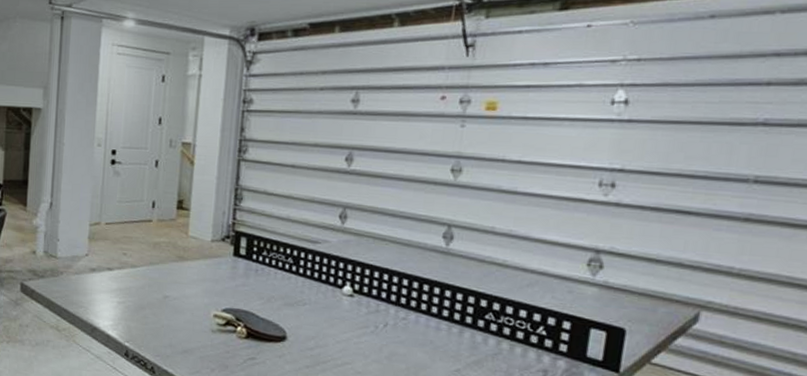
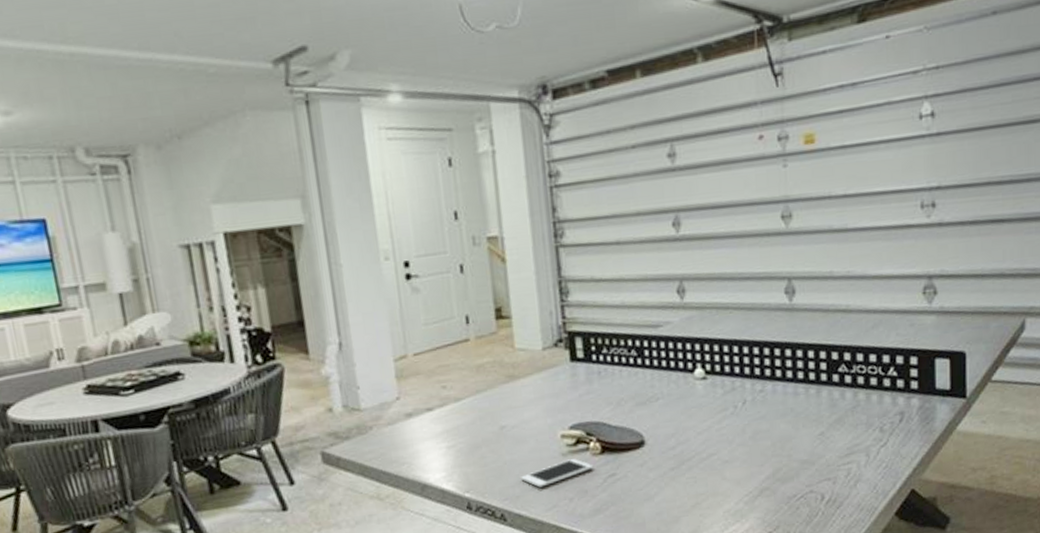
cell phone: none [173,336,237,354] -> present [521,459,594,488]

